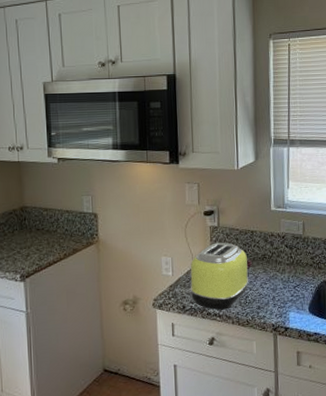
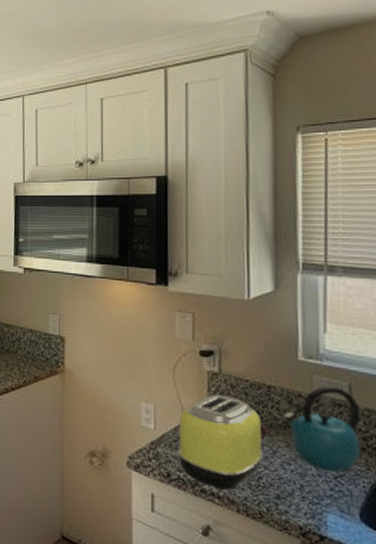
kettle: none [262,225,310,284] -> present [284,385,361,472]

